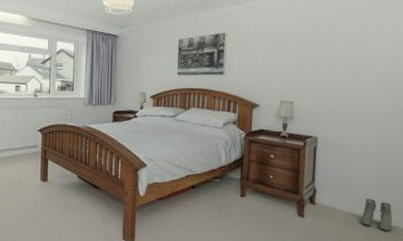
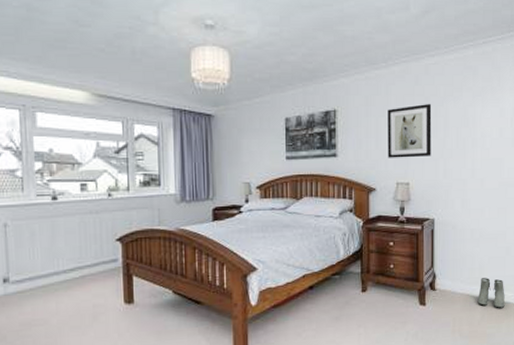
wall art: none [273,30,321,79] -> present [388,104,432,158]

